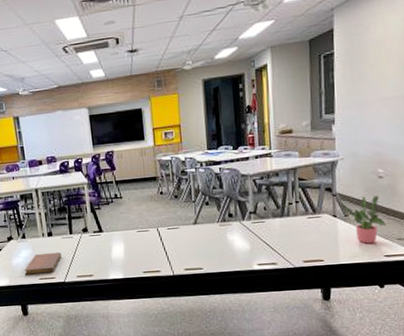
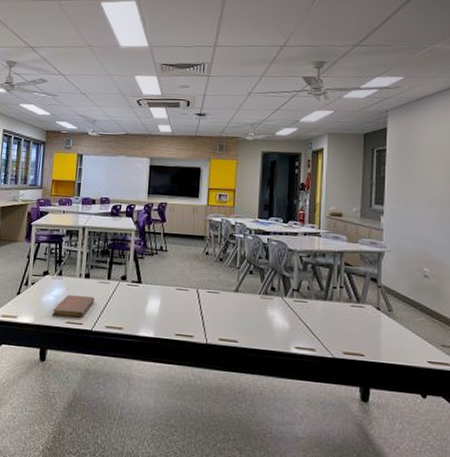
potted plant: present [341,195,386,244] -> none [386,293,430,346]

